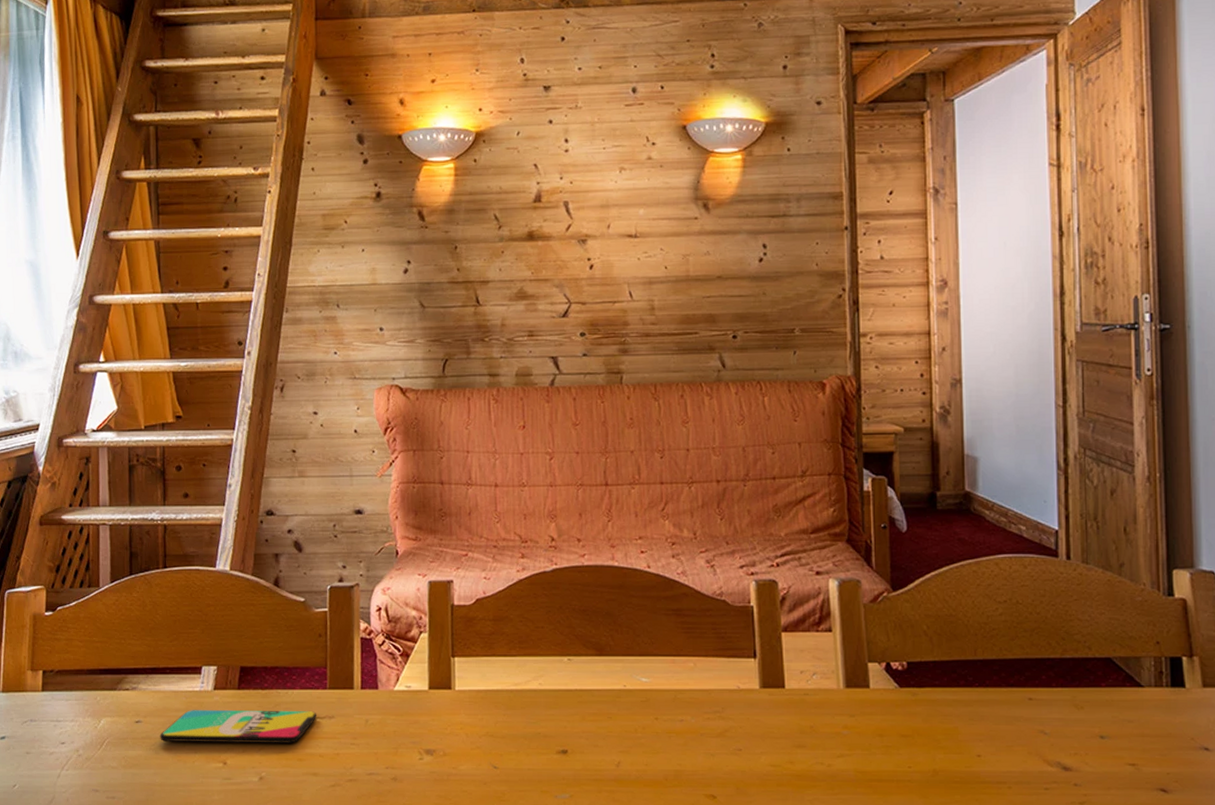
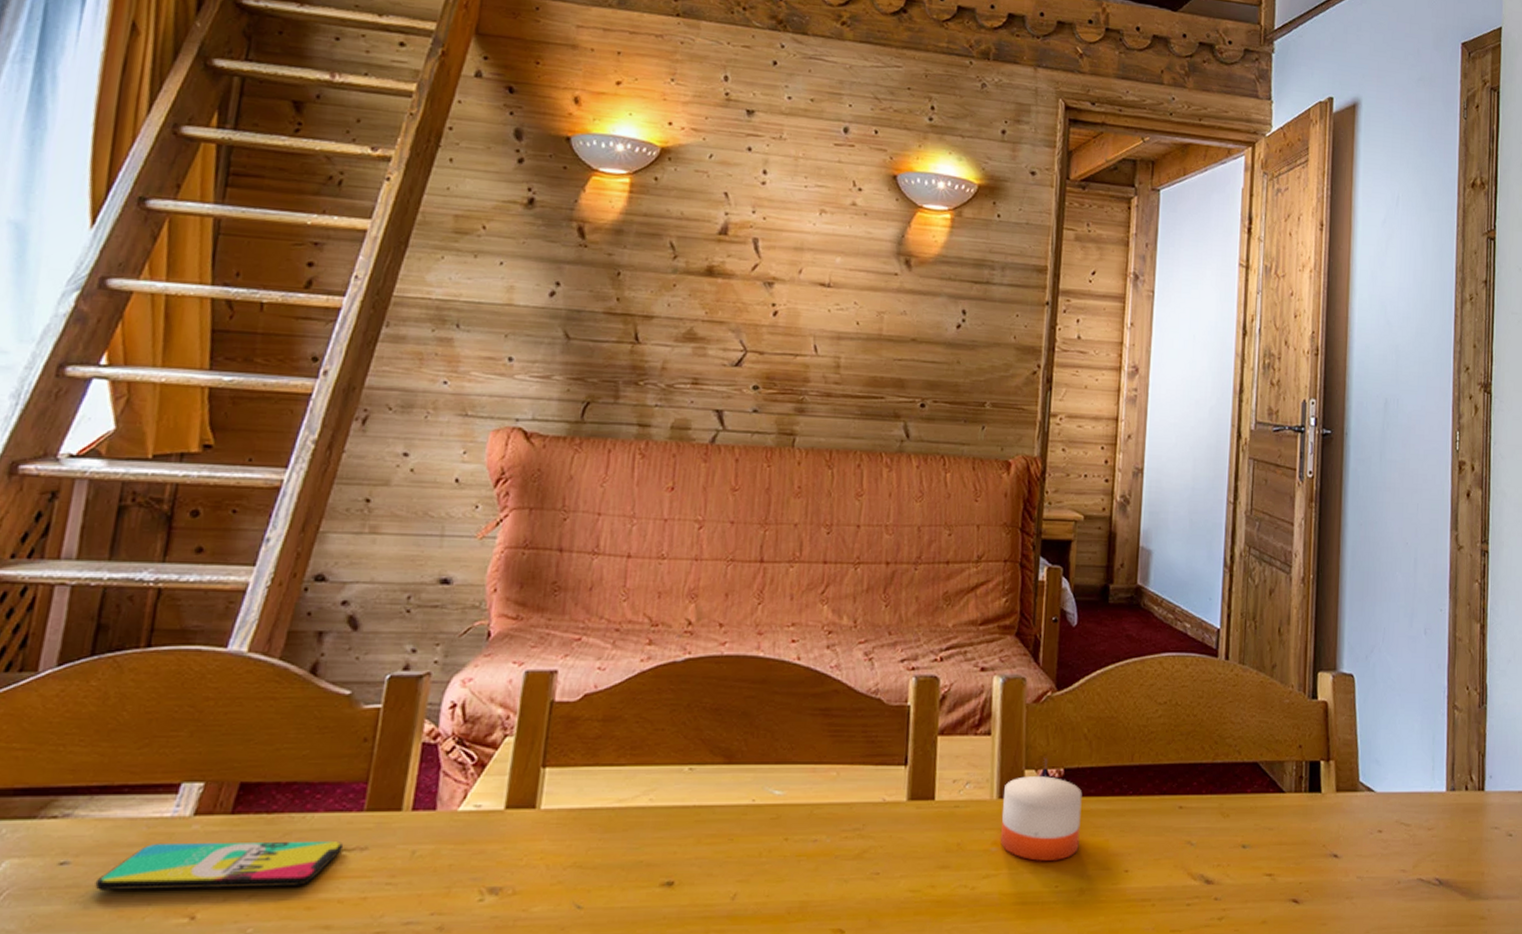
candle: none [850,664,929,744] -> present [1001,771,1082,861]

